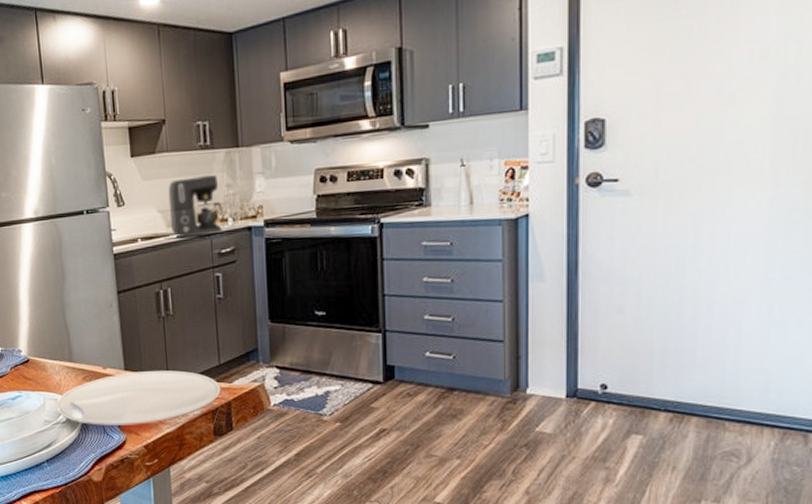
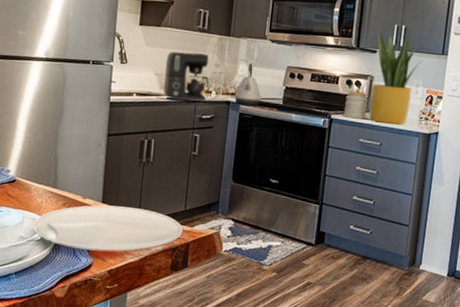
kettle: none [255,174,288,229] -> present [234,63,261,107]
jar: none [395,177,427,220] -> present [343,88,369,120]
planter: none [427,89,493,218] -> present [368,31,422,126]

